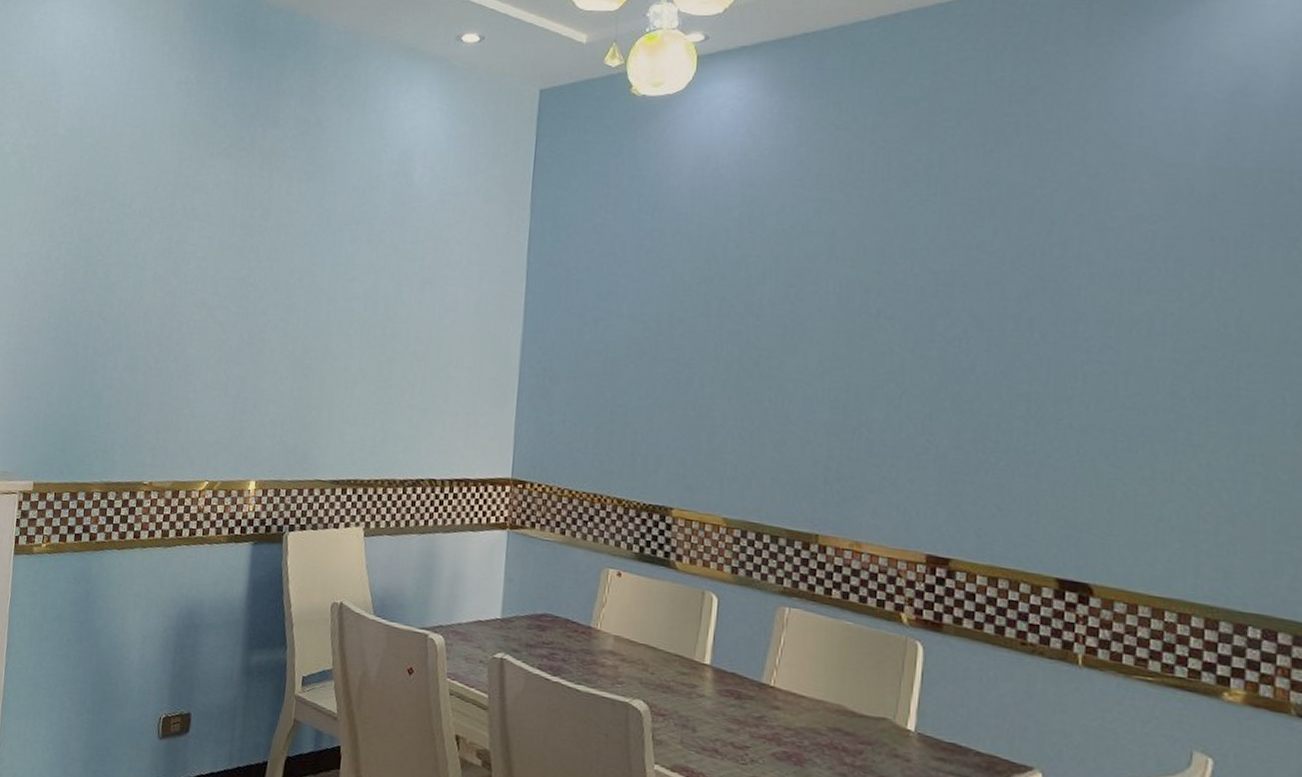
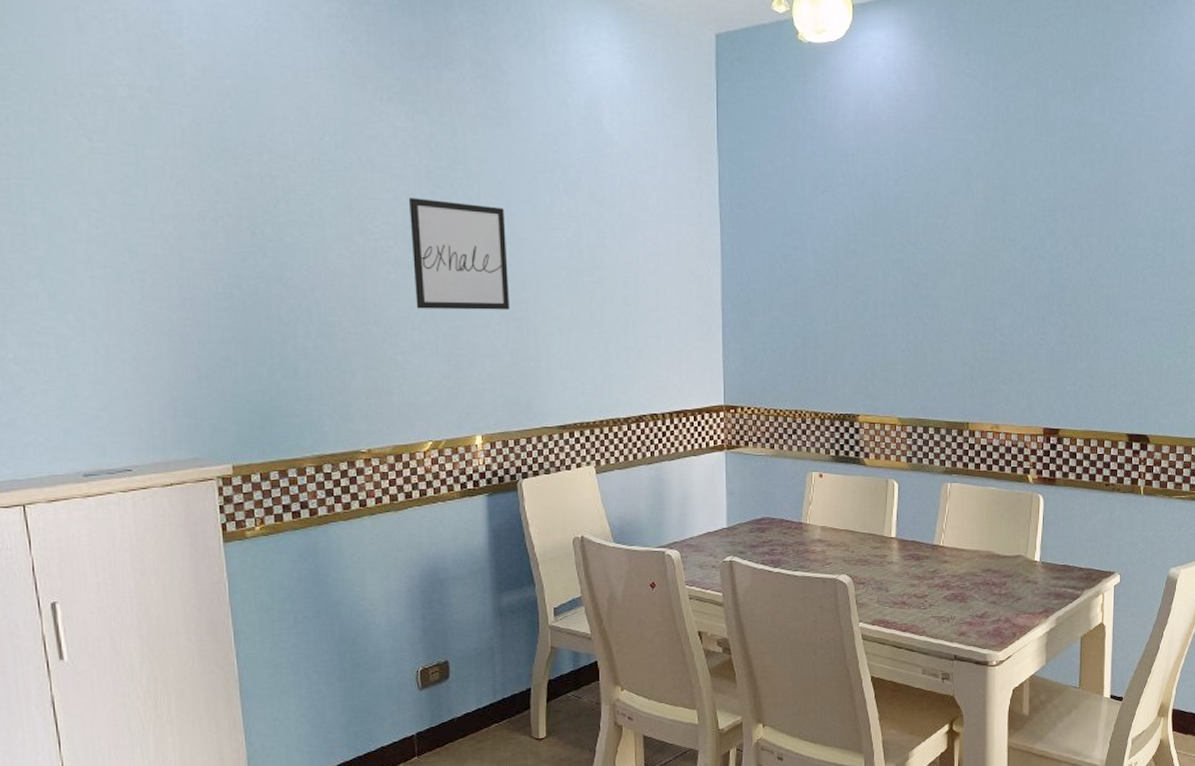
wall art: none [213,245,307,358] -> present [409,198,511,310]

